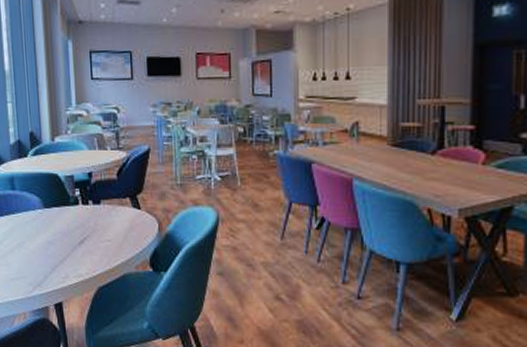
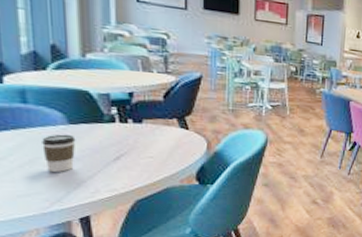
coffee cup: none [25,218,50,256] -> present [42,134,76,172]

